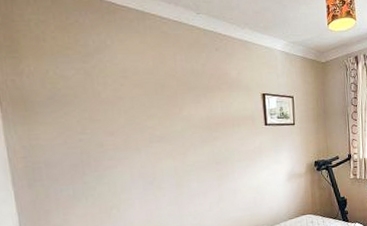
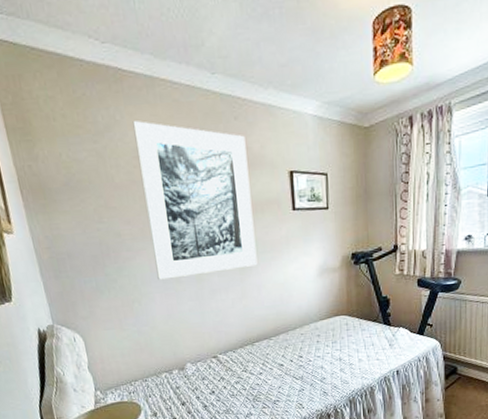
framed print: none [122,47,234,187] -> present [132,121,258,280]

